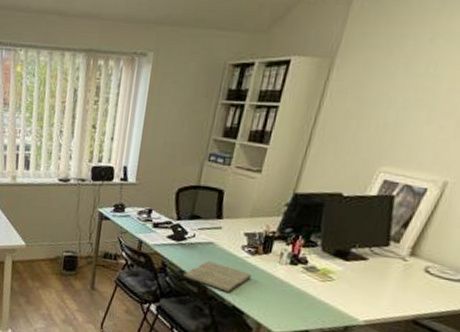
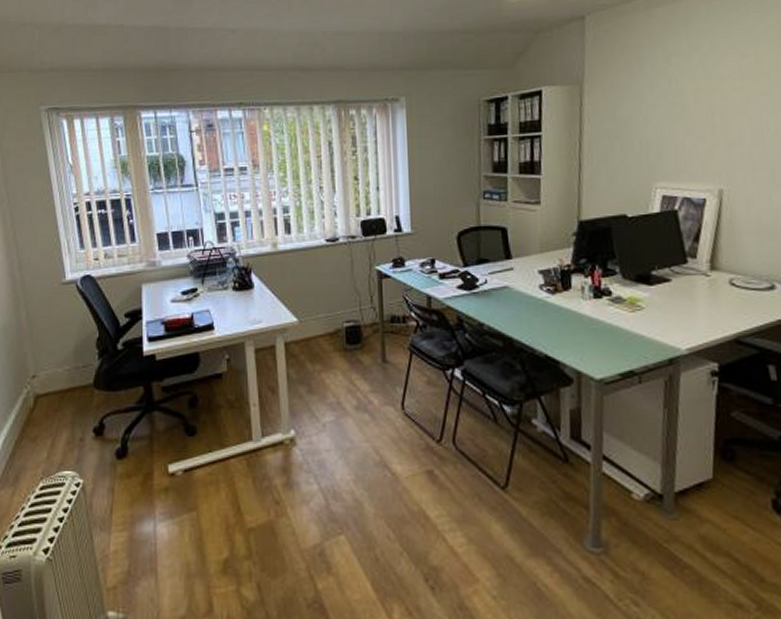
book: present [183,260,252,292] -> none [483,307,557,340]

